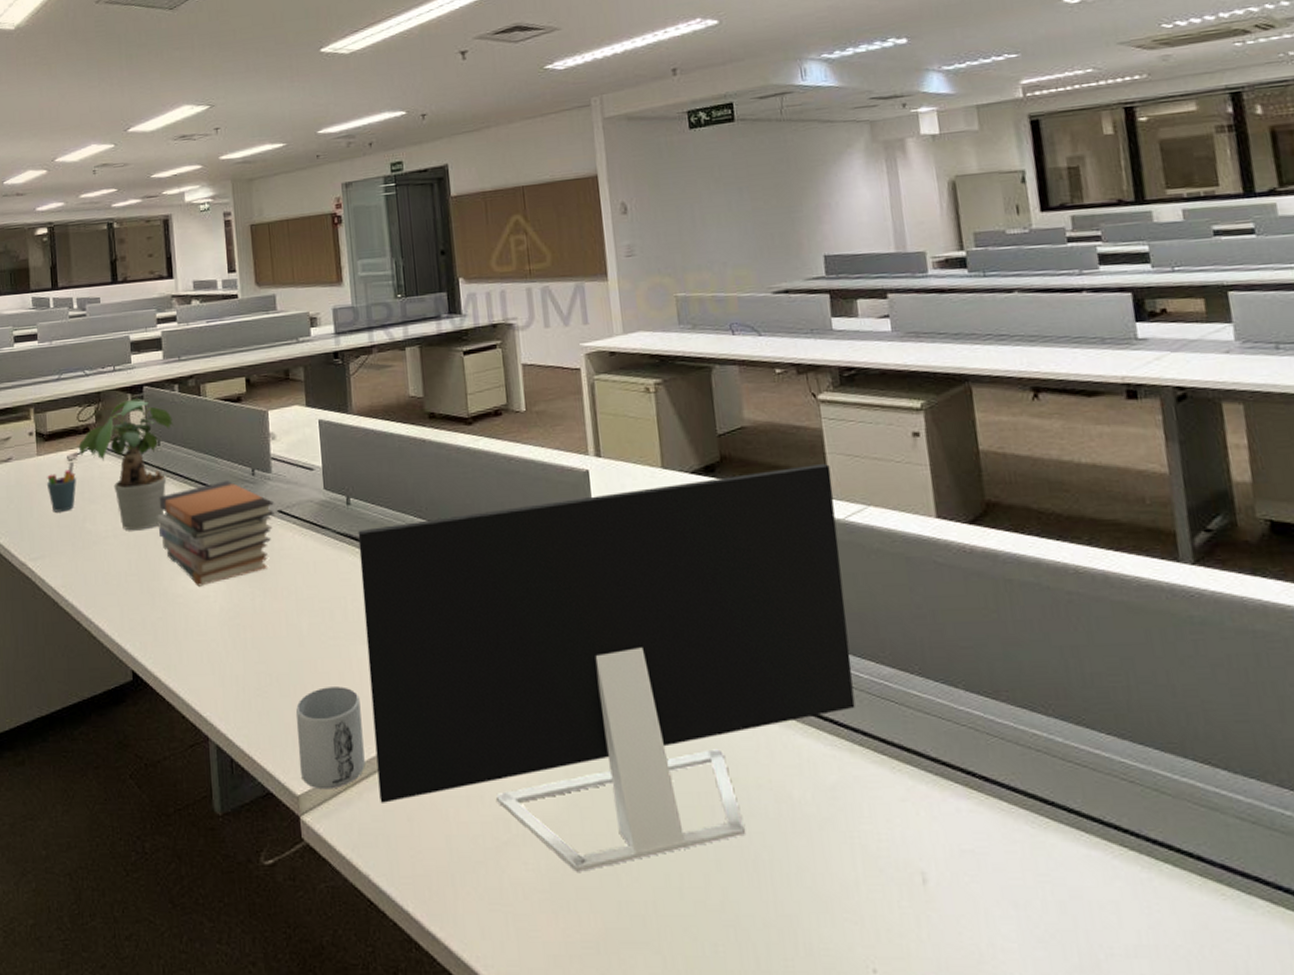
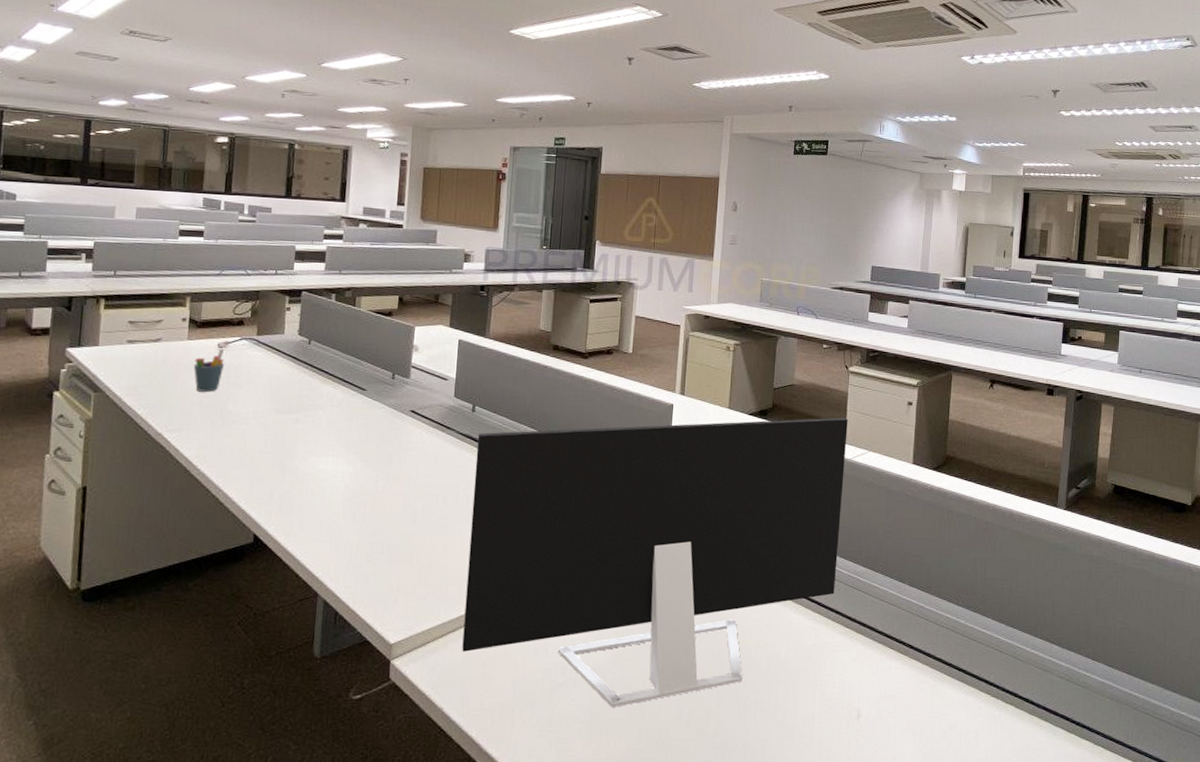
potted plant: present [78,398,174,531] -> none [230,301,327,415]
book stack: present [157,481,275,587] -> none [297,381,408,468]
mug: present [296,686,365,790] -> none [397,557,458,640]

